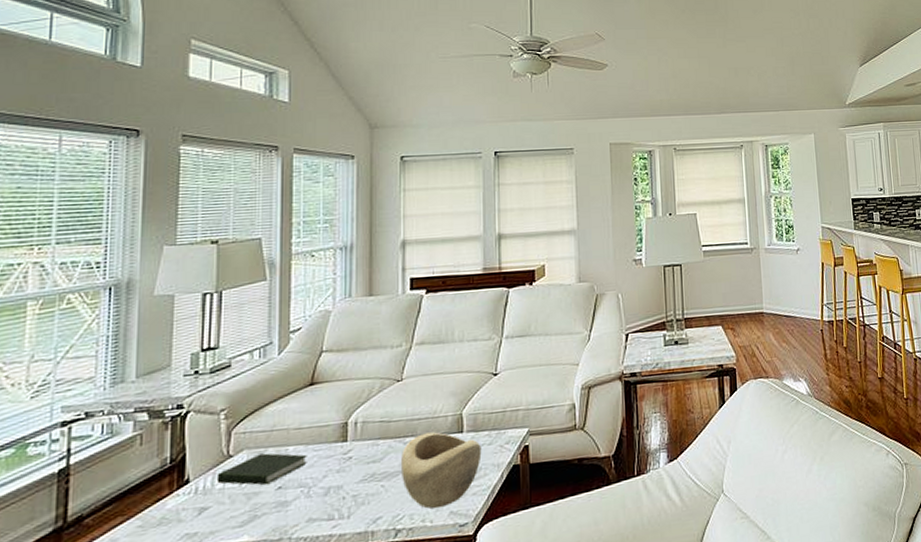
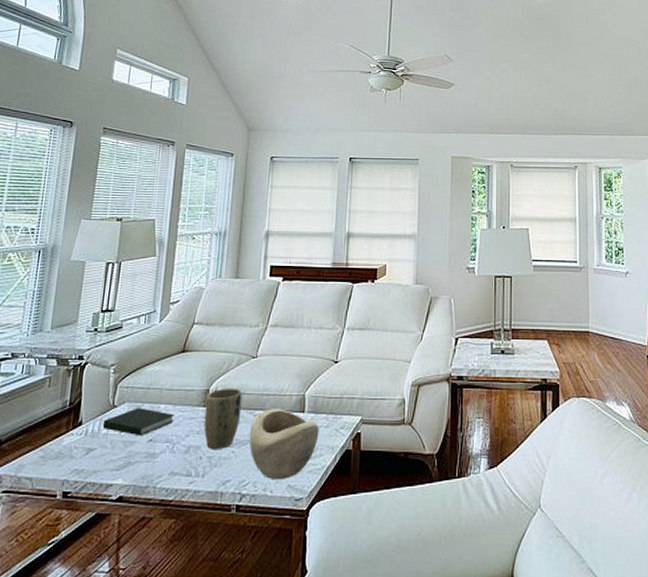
plant pot: none [344,416,389,487] -> present [203,388,243,449]

